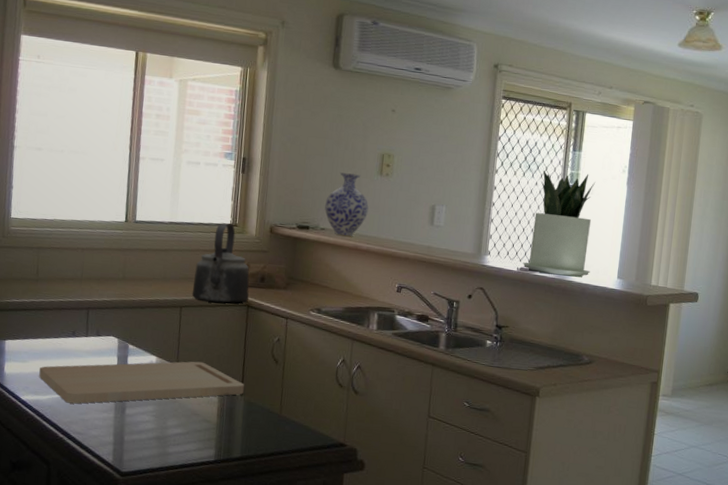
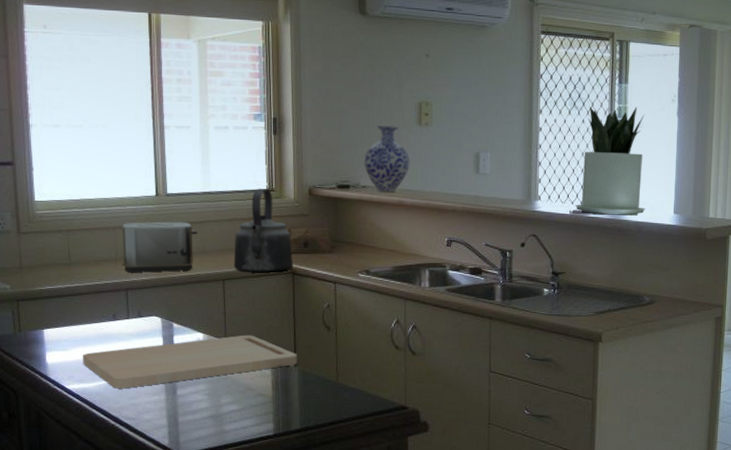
toaster: none [86,245,161,296] -> present [122,221,198,273]

